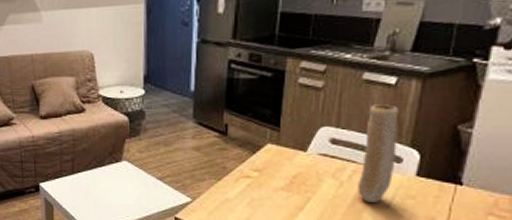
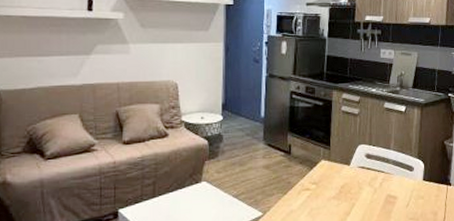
vase: present [357,104,399,202] -> none [386,126,410,204]

